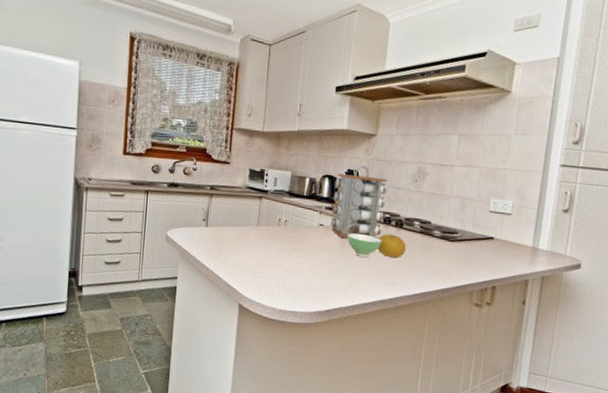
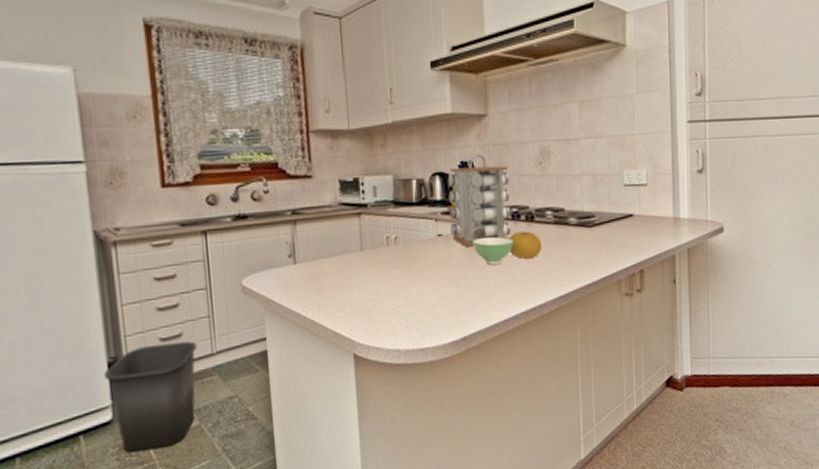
waste bin: none [65,265,129,341] -> present [103,341,197,453]

